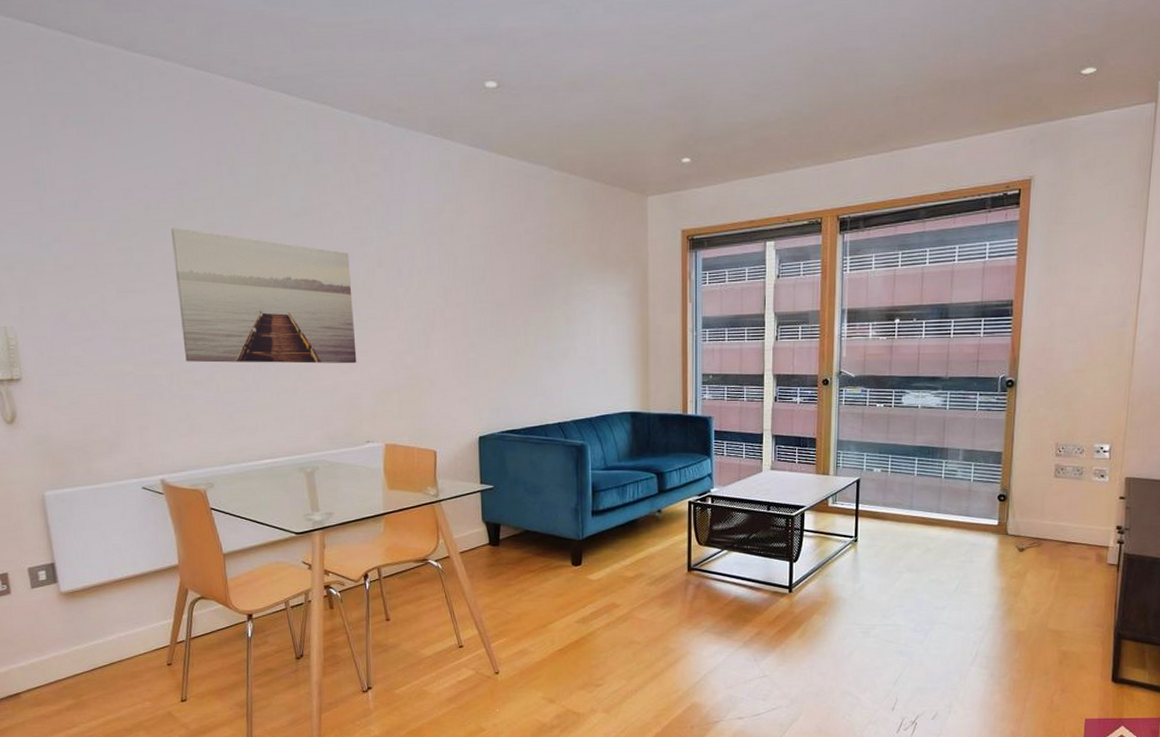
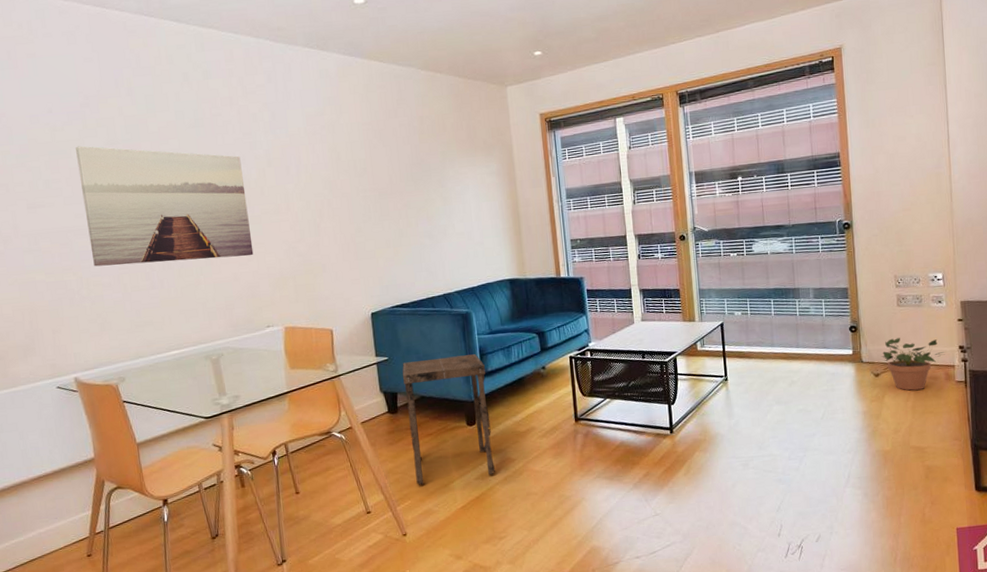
side table: none [507,490,597,623] -> present [402,354,495,485]
potted plant: none [1029,511,1100,570] -> present [882,338,945,391]

